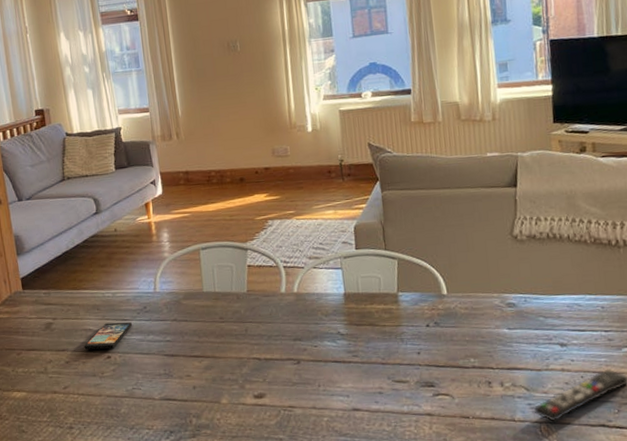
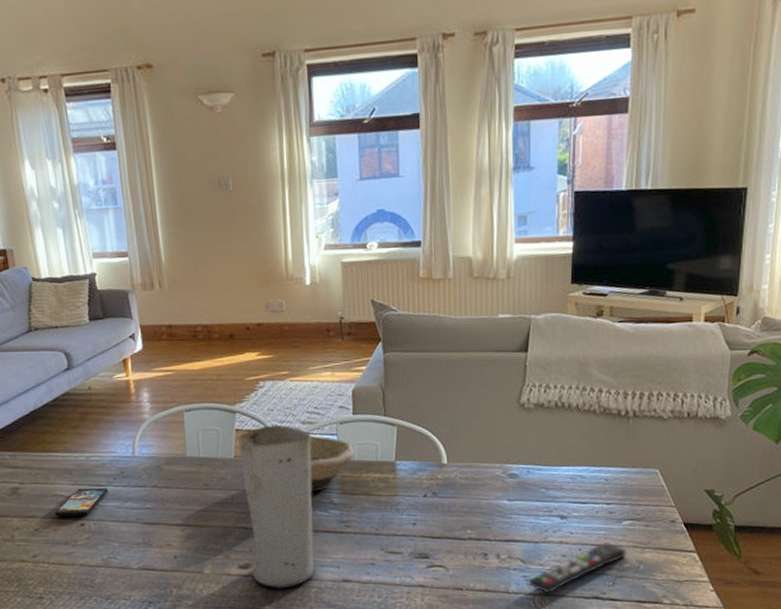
vase: none [250,260,326,418] -> present [238,425,316,589]
bowl: none [316,269,359,324] -> present [309,435,354,492]

